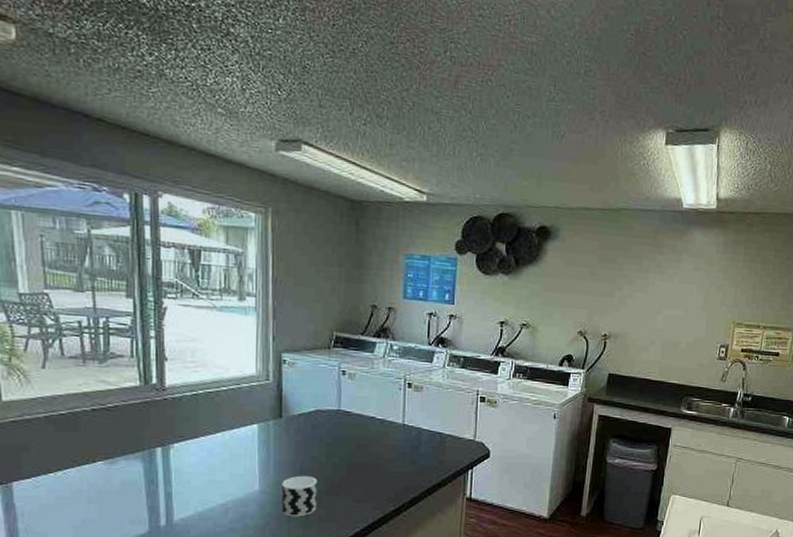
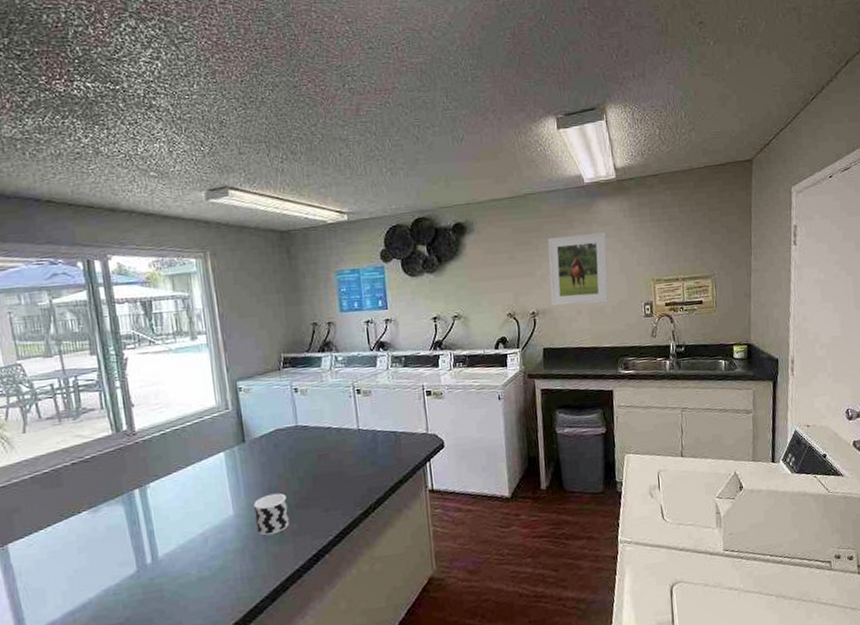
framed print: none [625,260,696,339] -> present [547,232,609,307]

